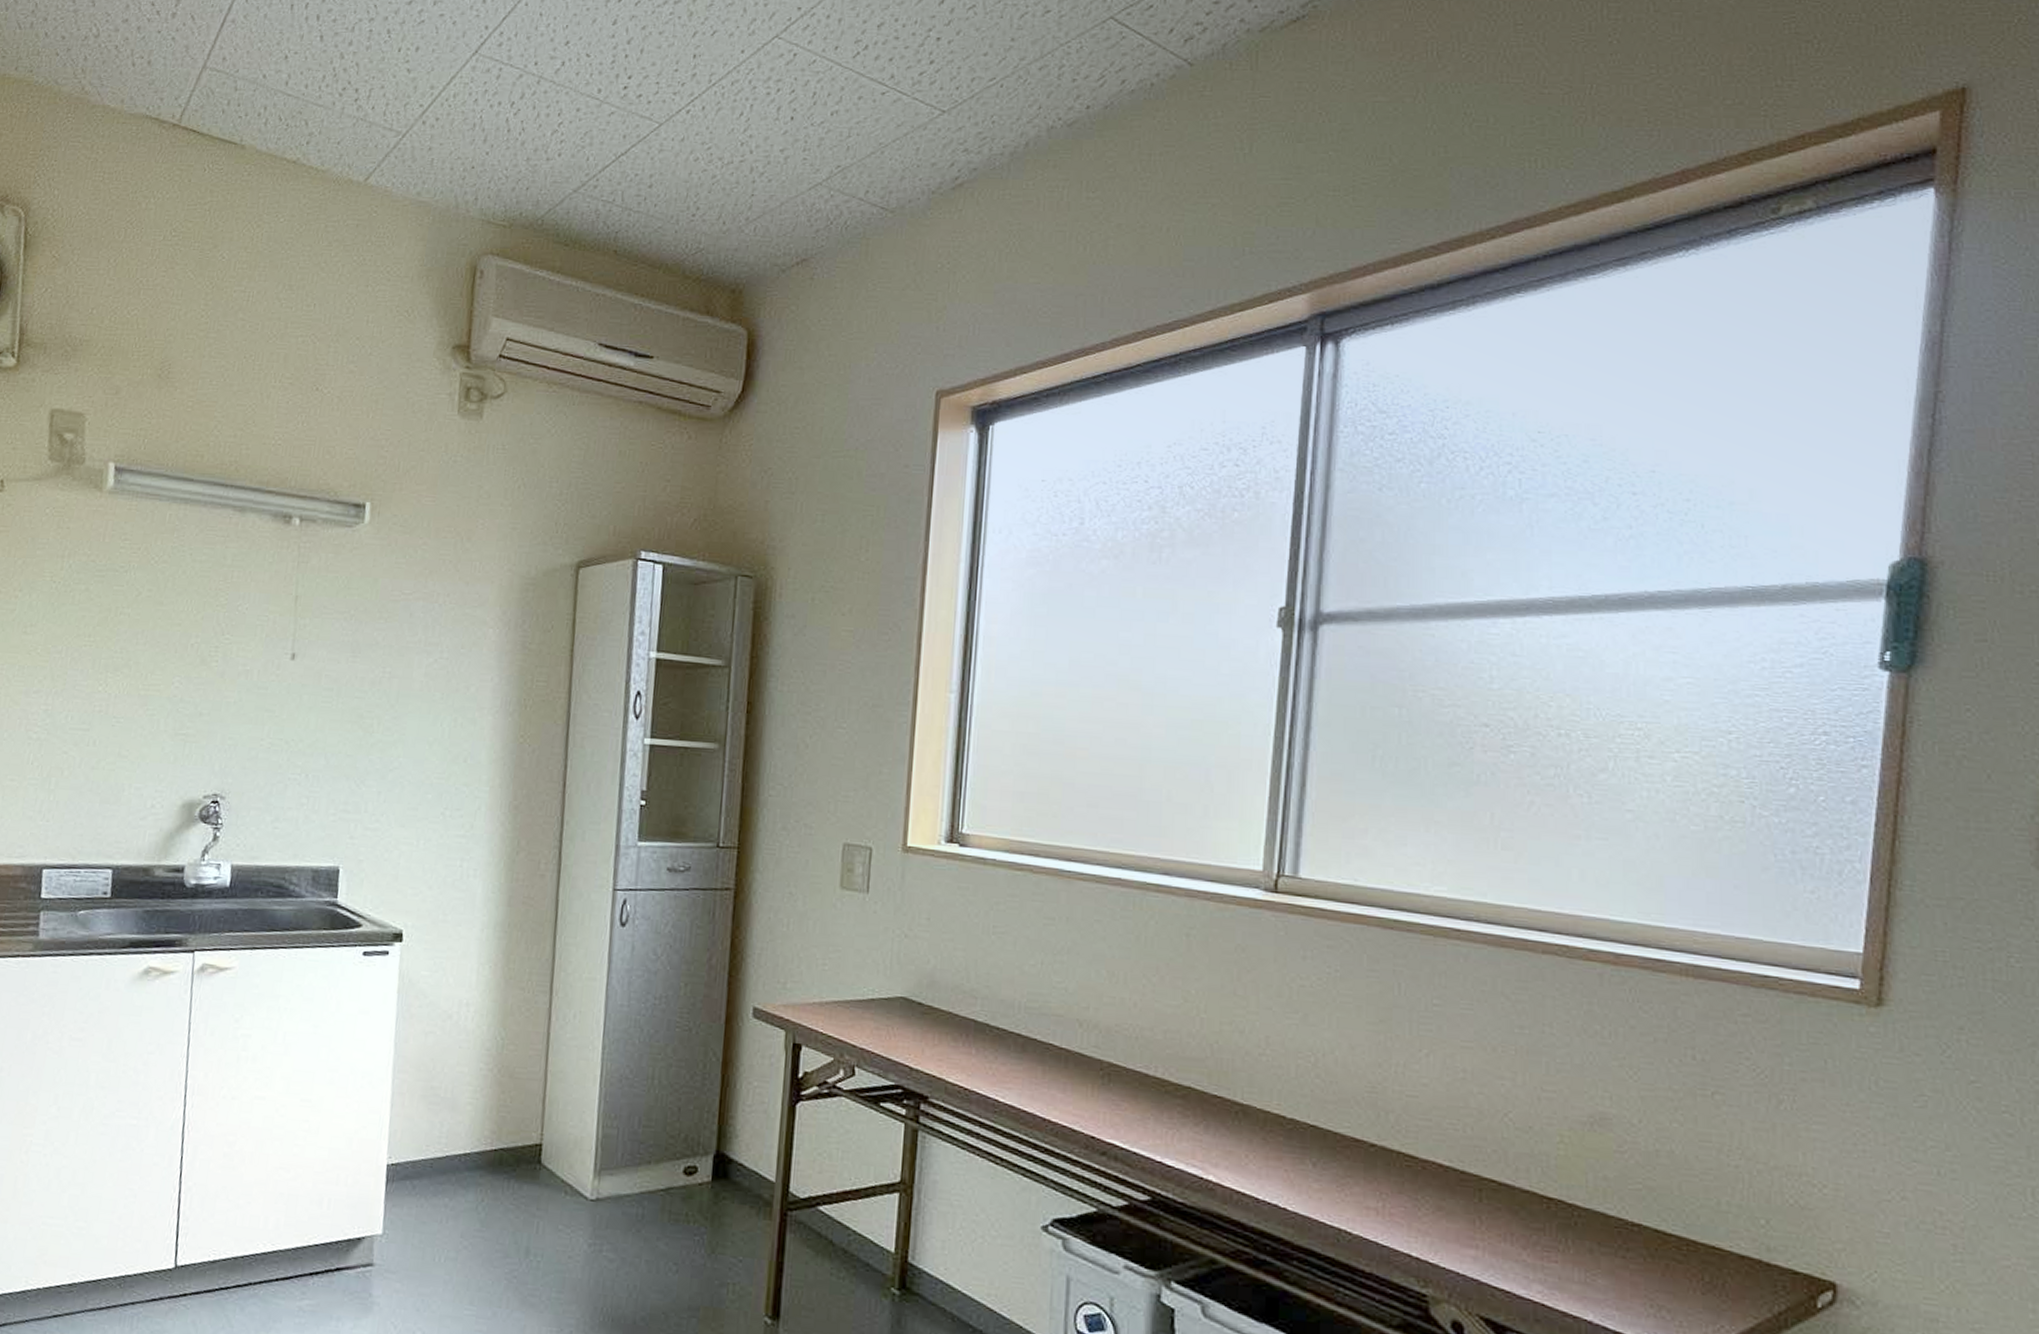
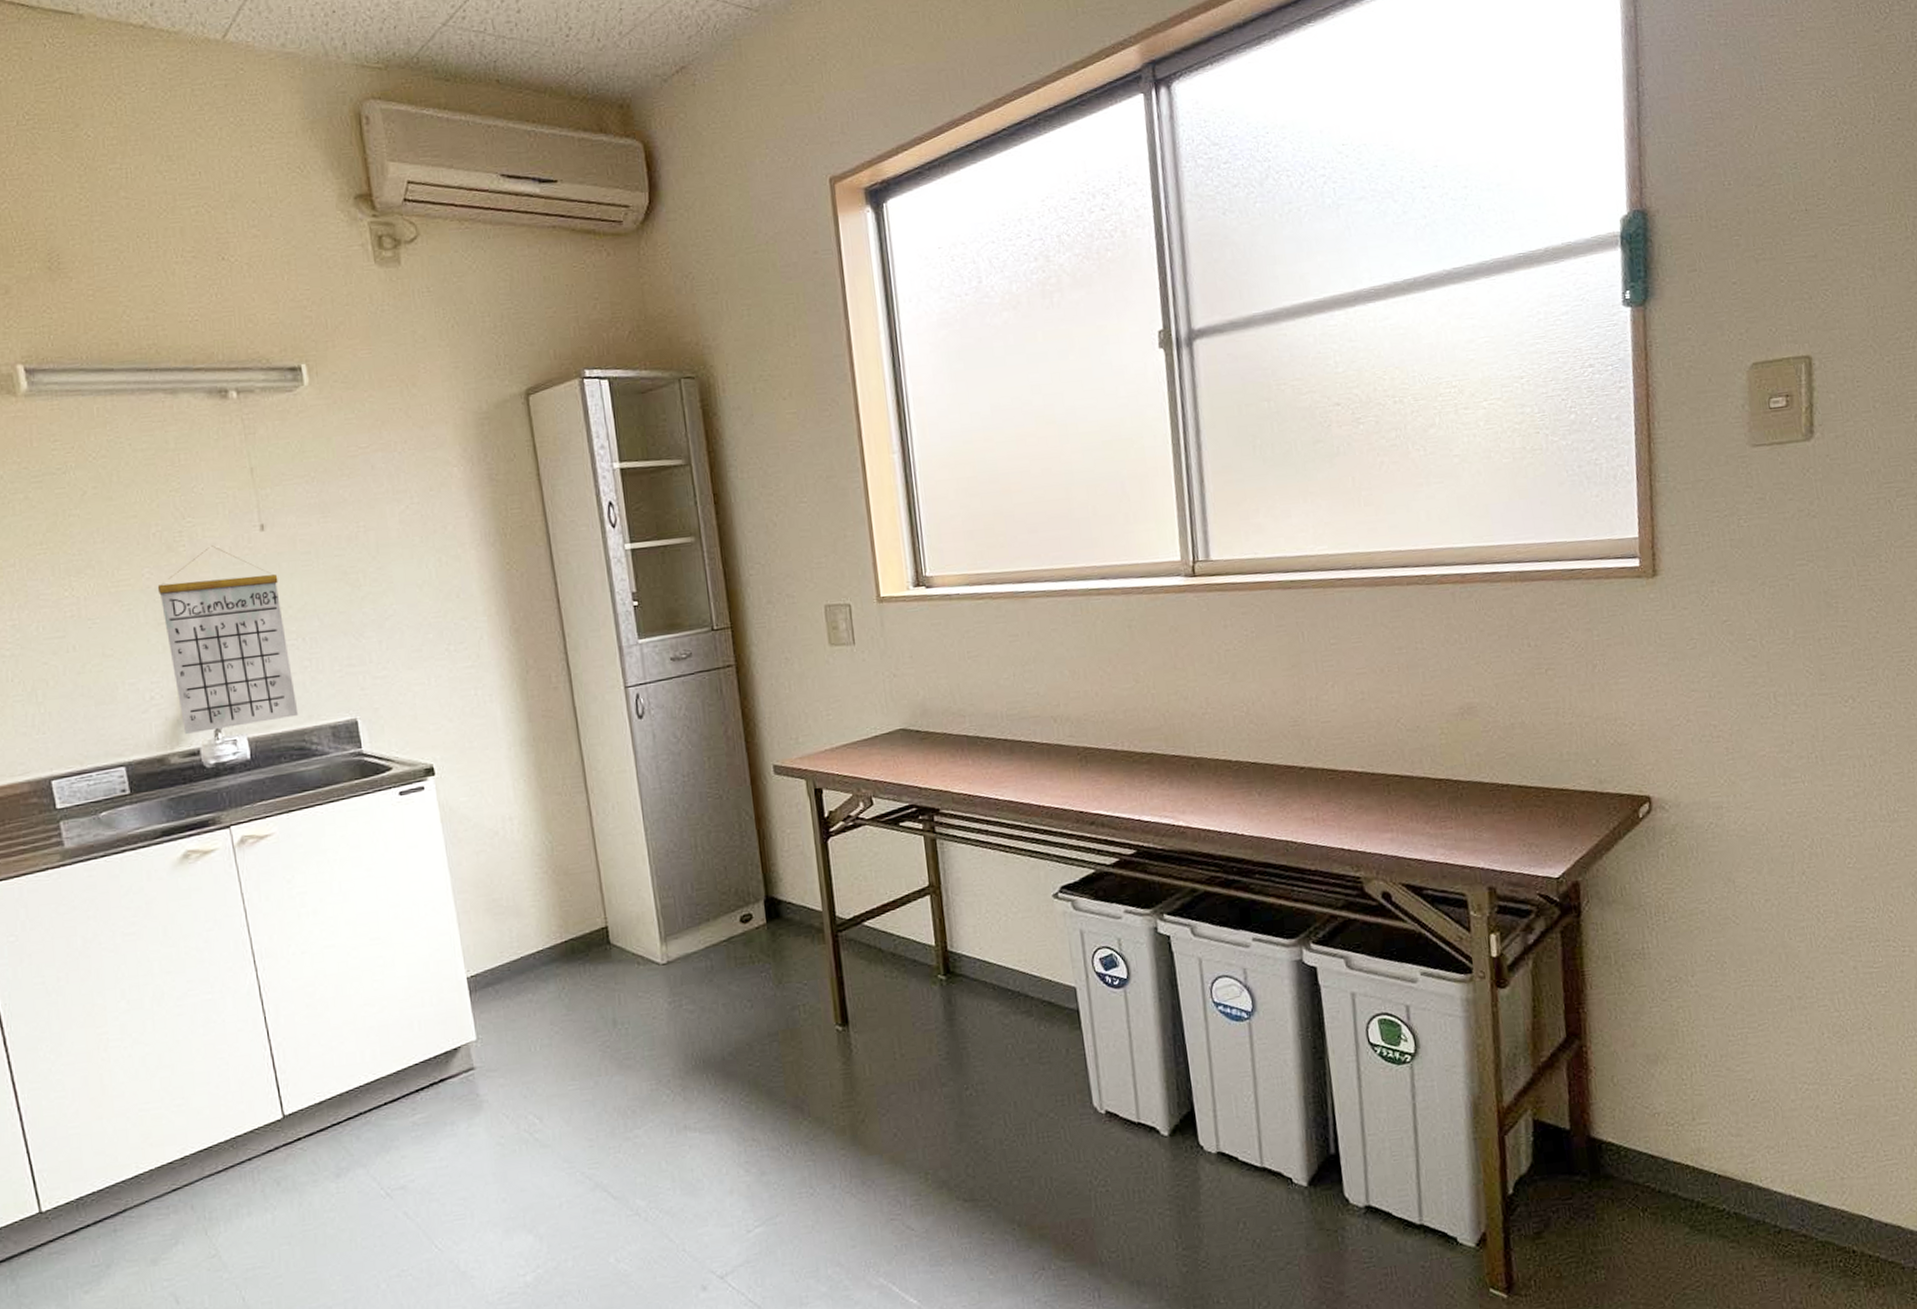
calendar: none [174,666,297,853] -> present [157,545,299,734]

